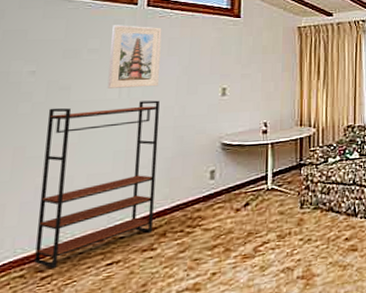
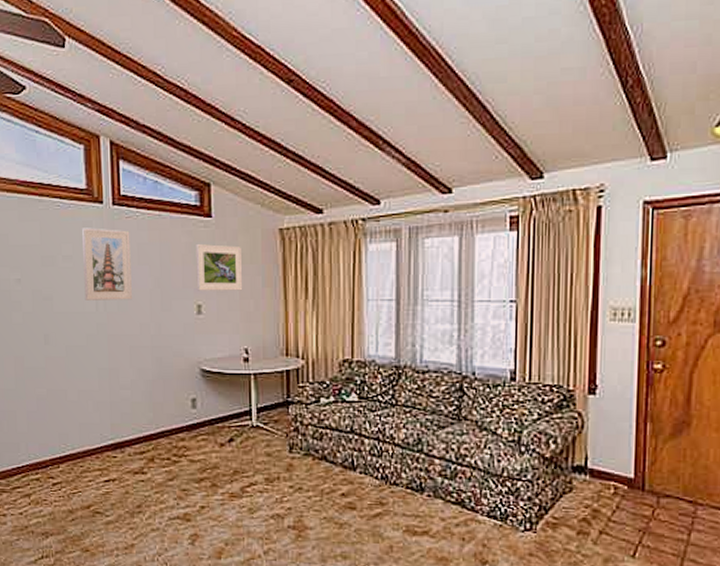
bookshelf: present [34,100,160,269] -> none [37,316,142,477]
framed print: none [223,38,266,77] -> present [196,243,243,291]

